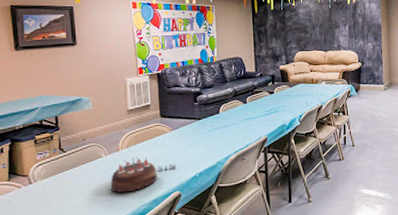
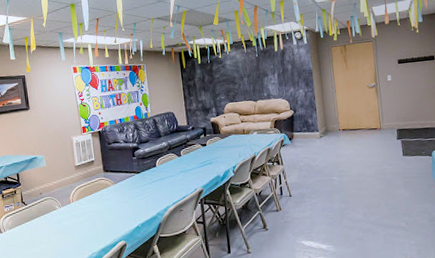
birthday cake: present [110,157,176,193] -> none [65,209,121,242]

